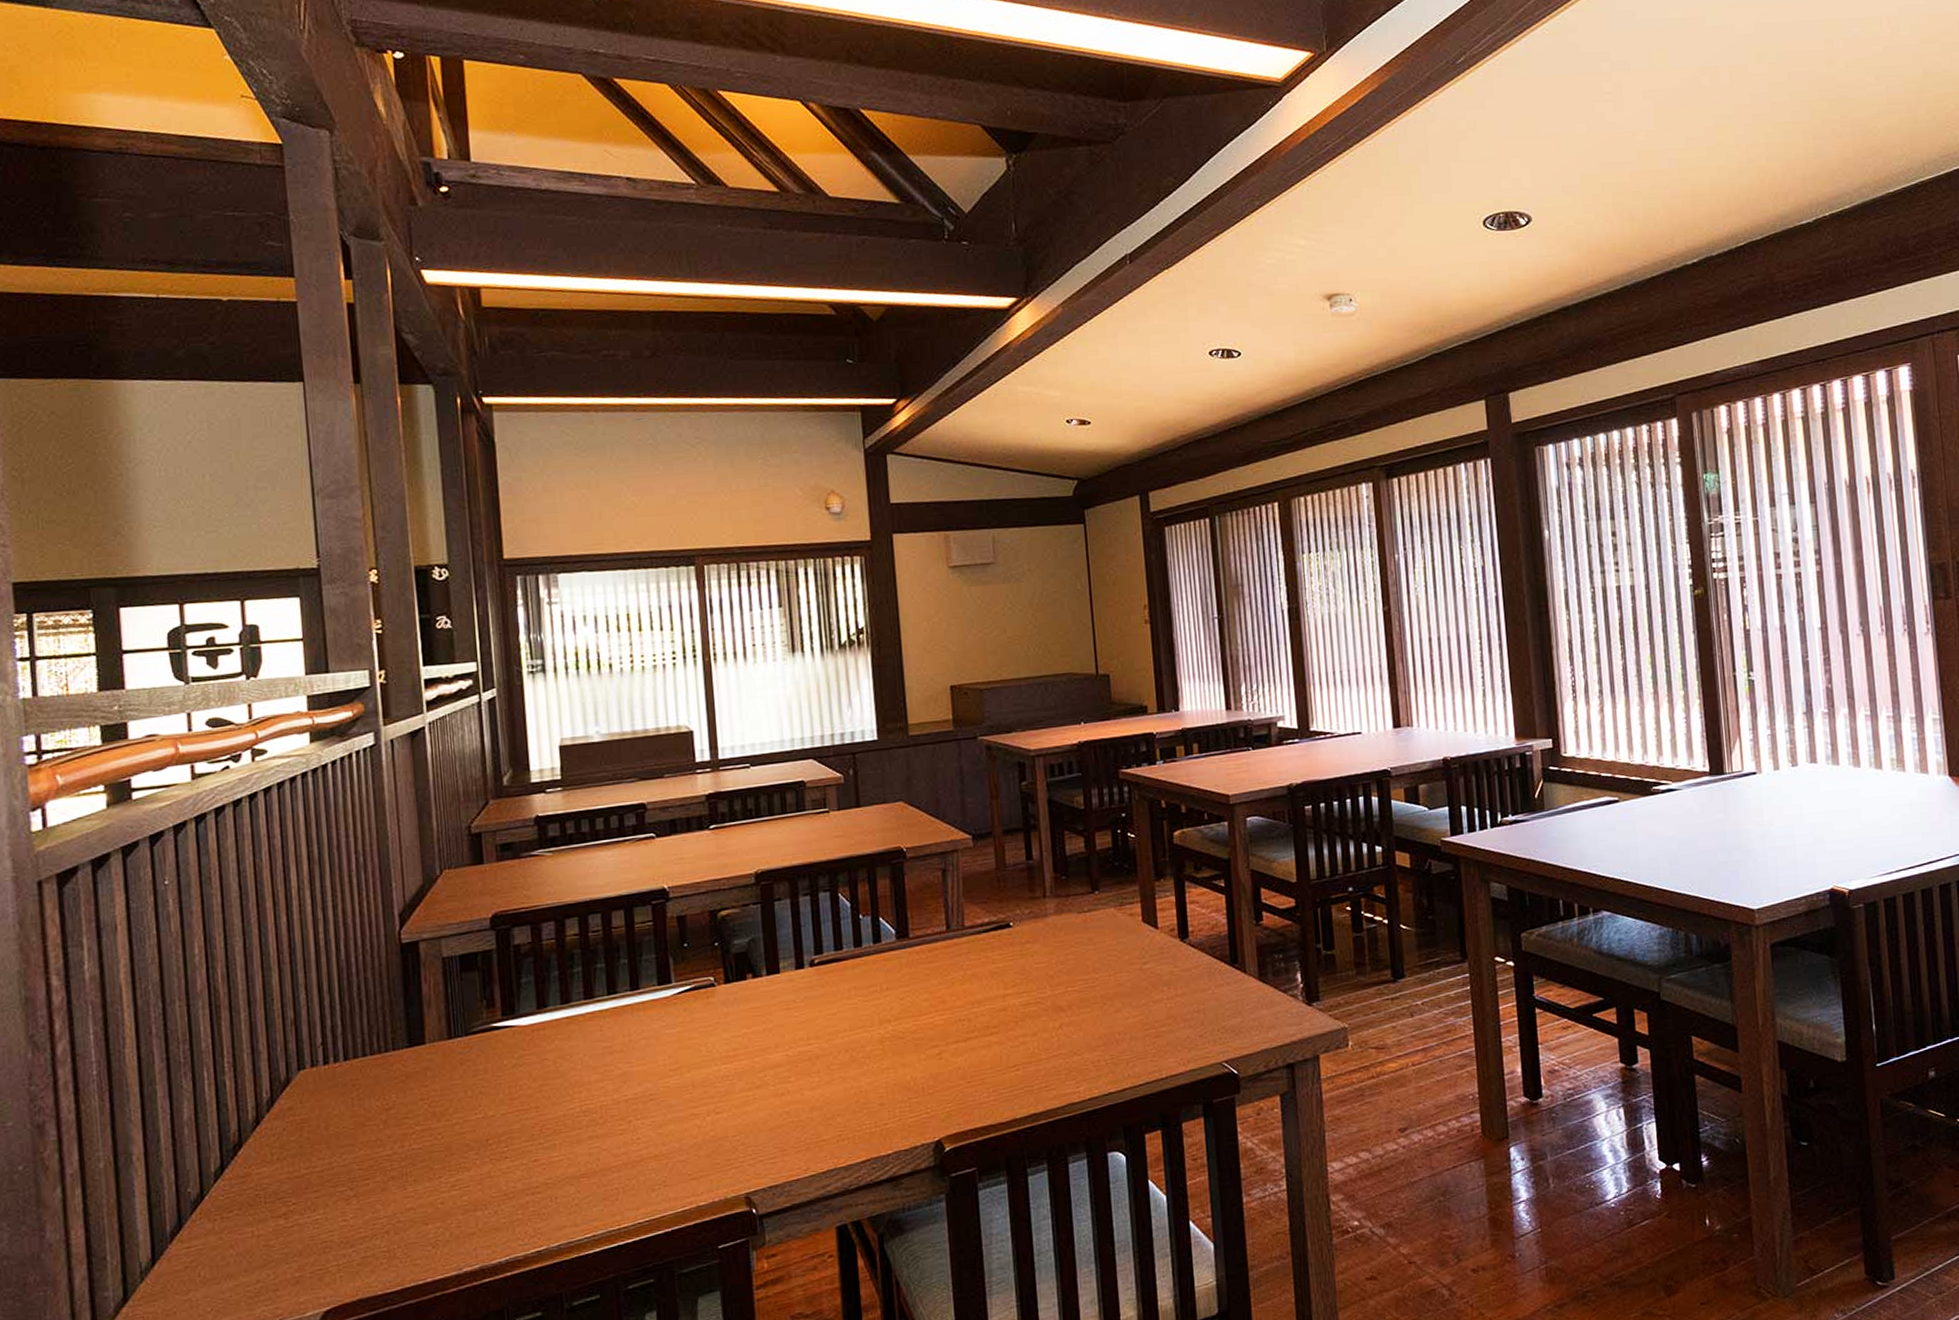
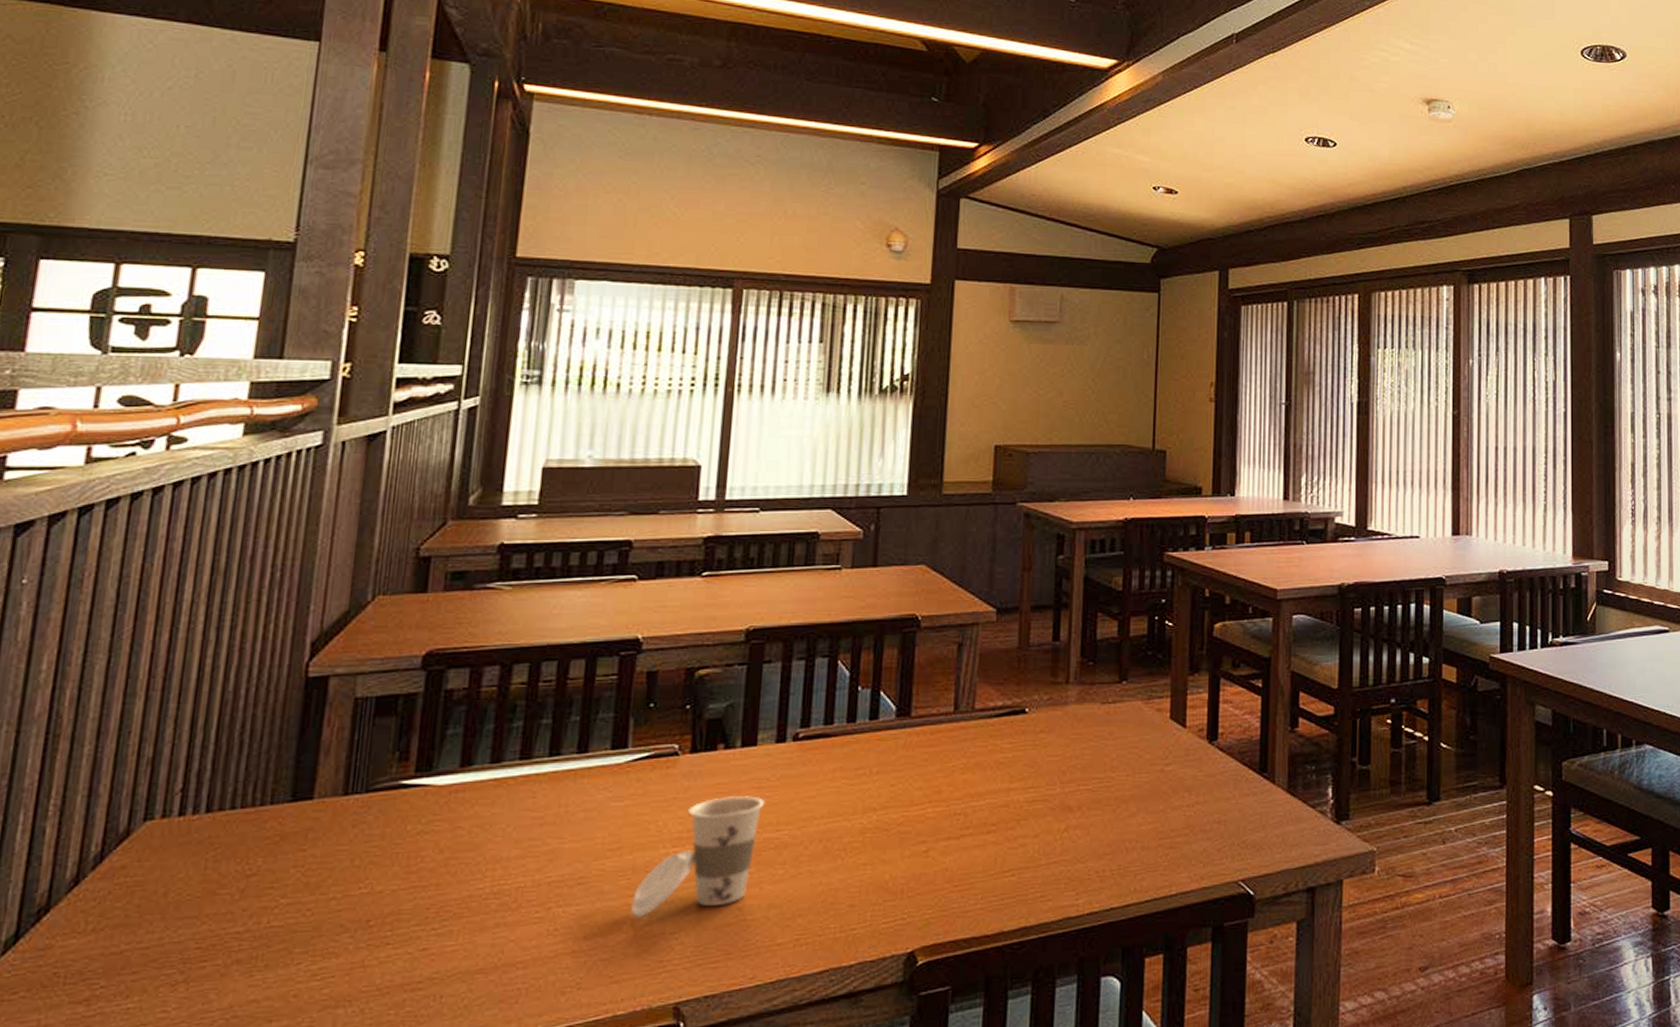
cup: none [696,1016,795,1125] -> present [630,795,765,918]

